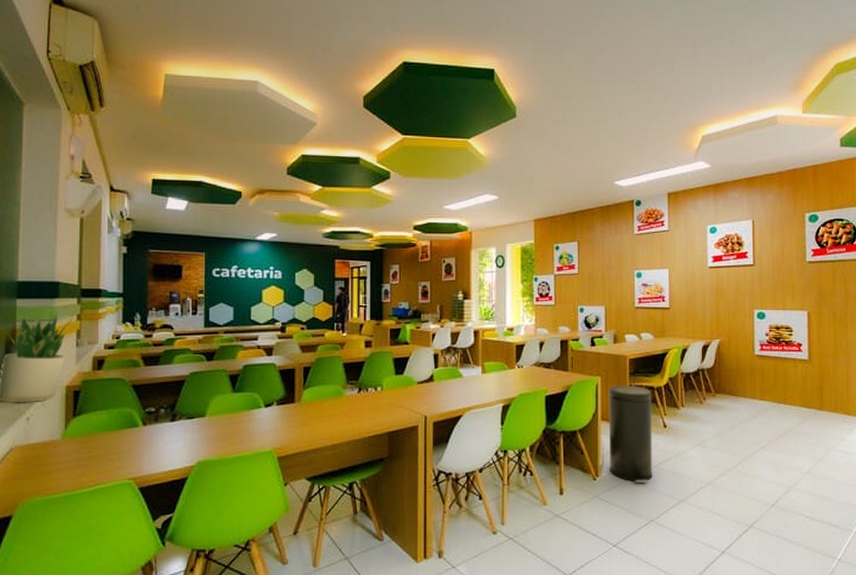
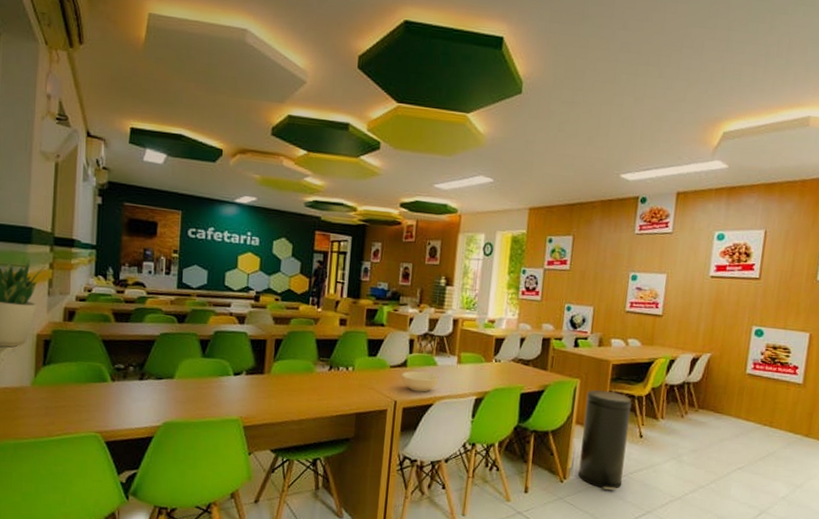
bowl: none [429,384,466,405] -> present [401,371,439,392]

